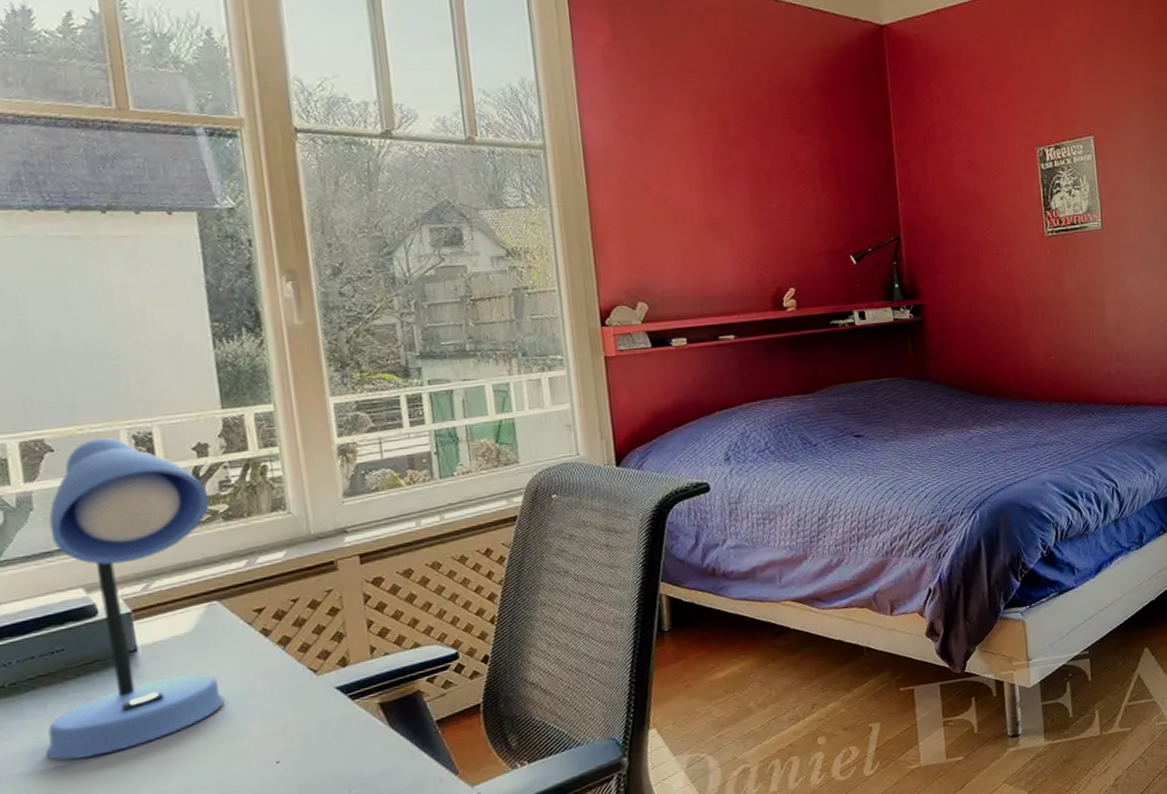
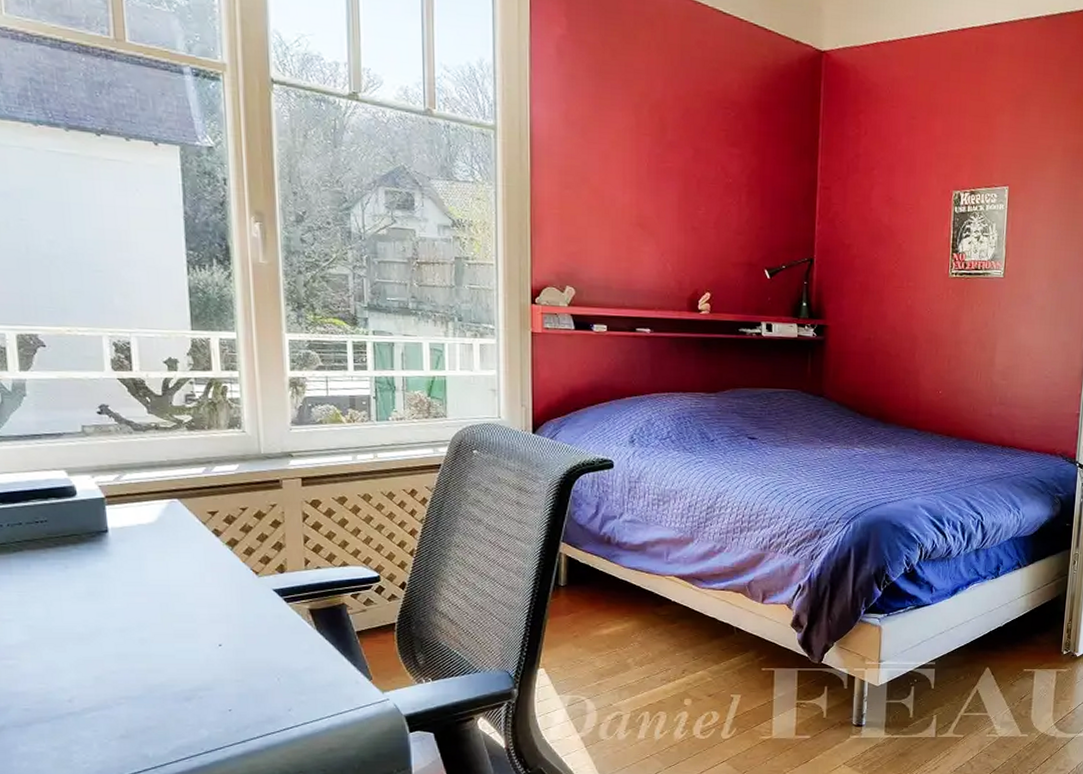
desk lamp: present [46,438,225,760] -> none [28,341,179,616]

